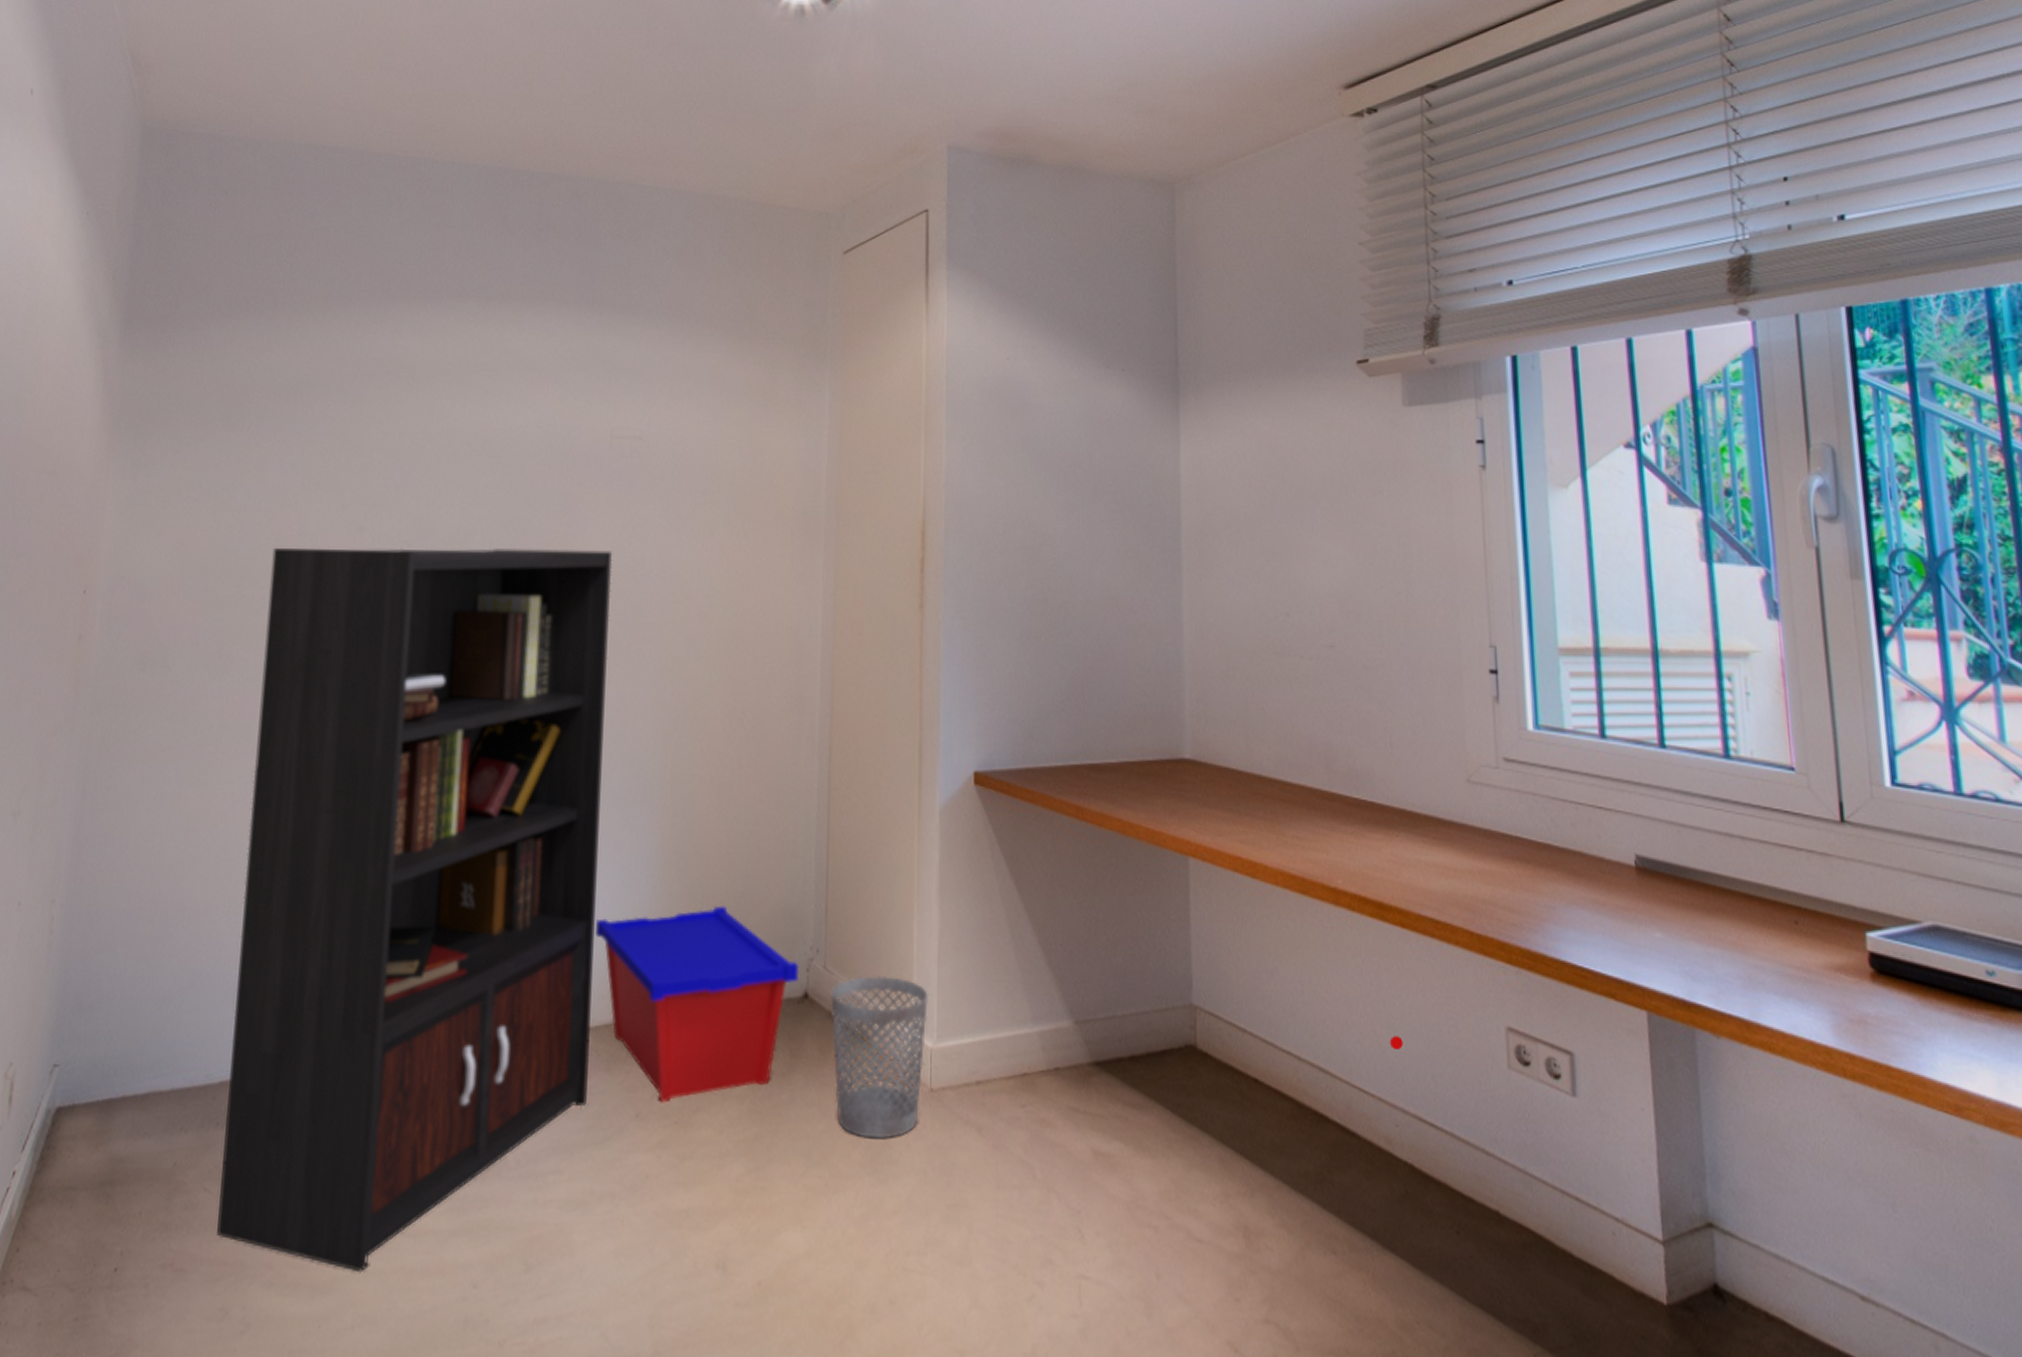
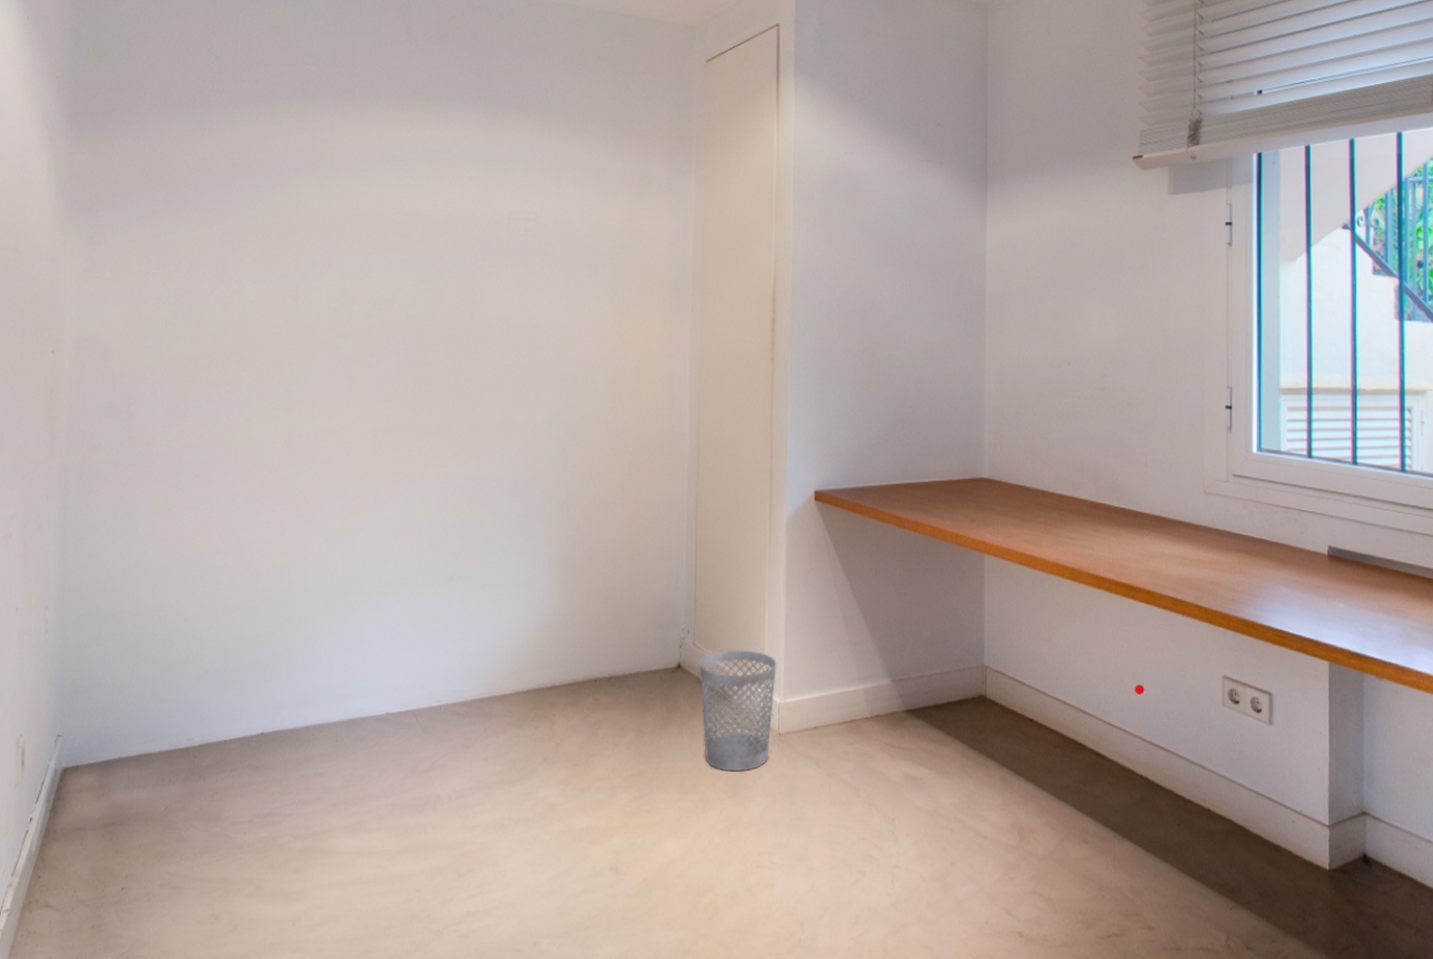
bookcase: present [217,548,613,1273] -> none [205,313,513,884]
storage bin: present [596,905,800,1103] -> none [507,598,674,750]

